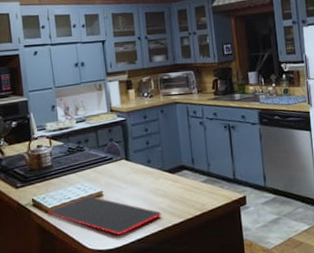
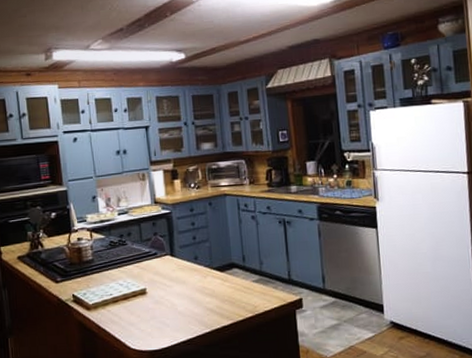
cutting board: present [48,196,162,236] -> none [89,294,210,337]

